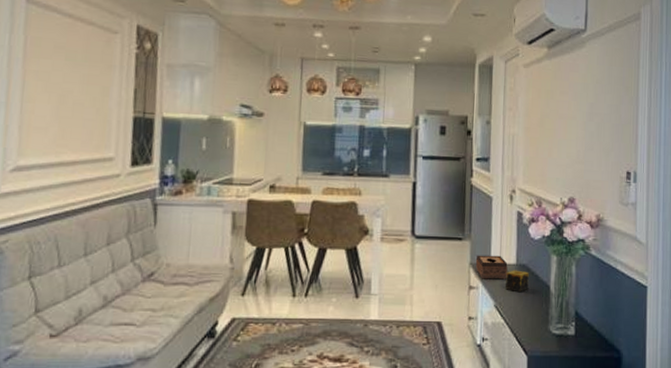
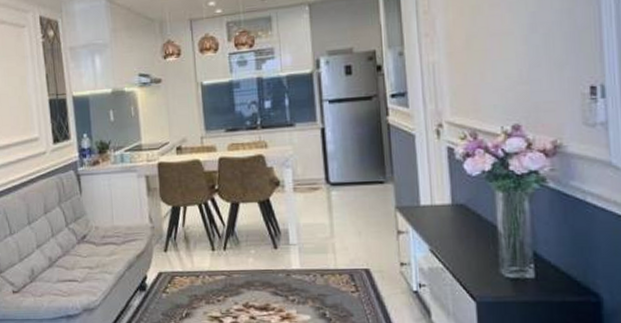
tissue box: present [475,255,508,280] -> none [402,196,442,223]
candle: present [505,270,529,293] -> none [440,210,470,235]

